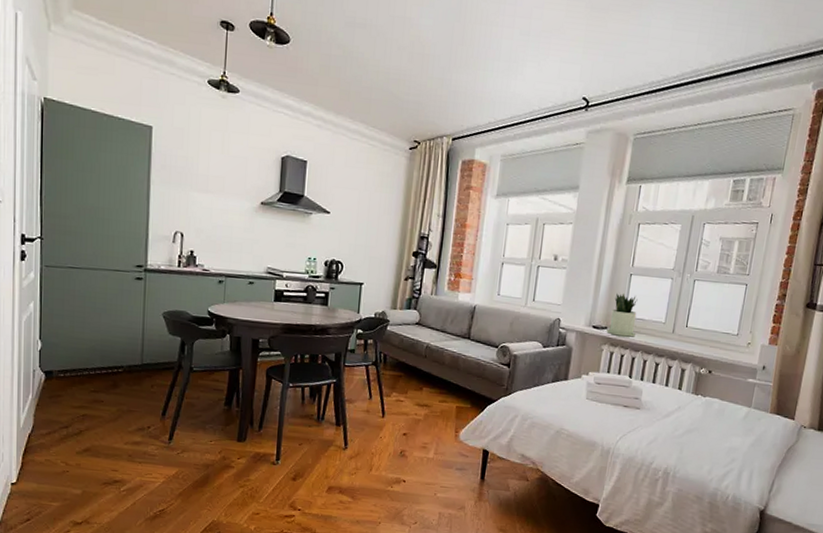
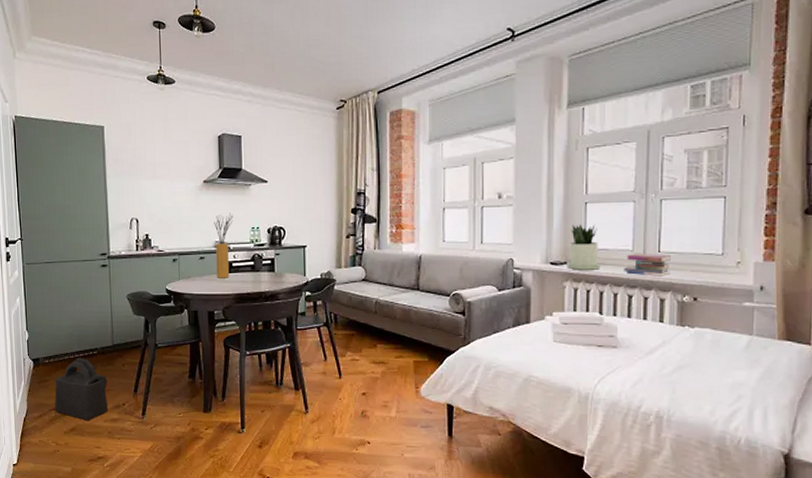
handbag: none [68,374,132,442] -> present [55,358,108,421]
vase: none [265,239,290,307] -> present [214,213,233,278]
books: none [655,325,696,349] -> present [624,253,671,276]

